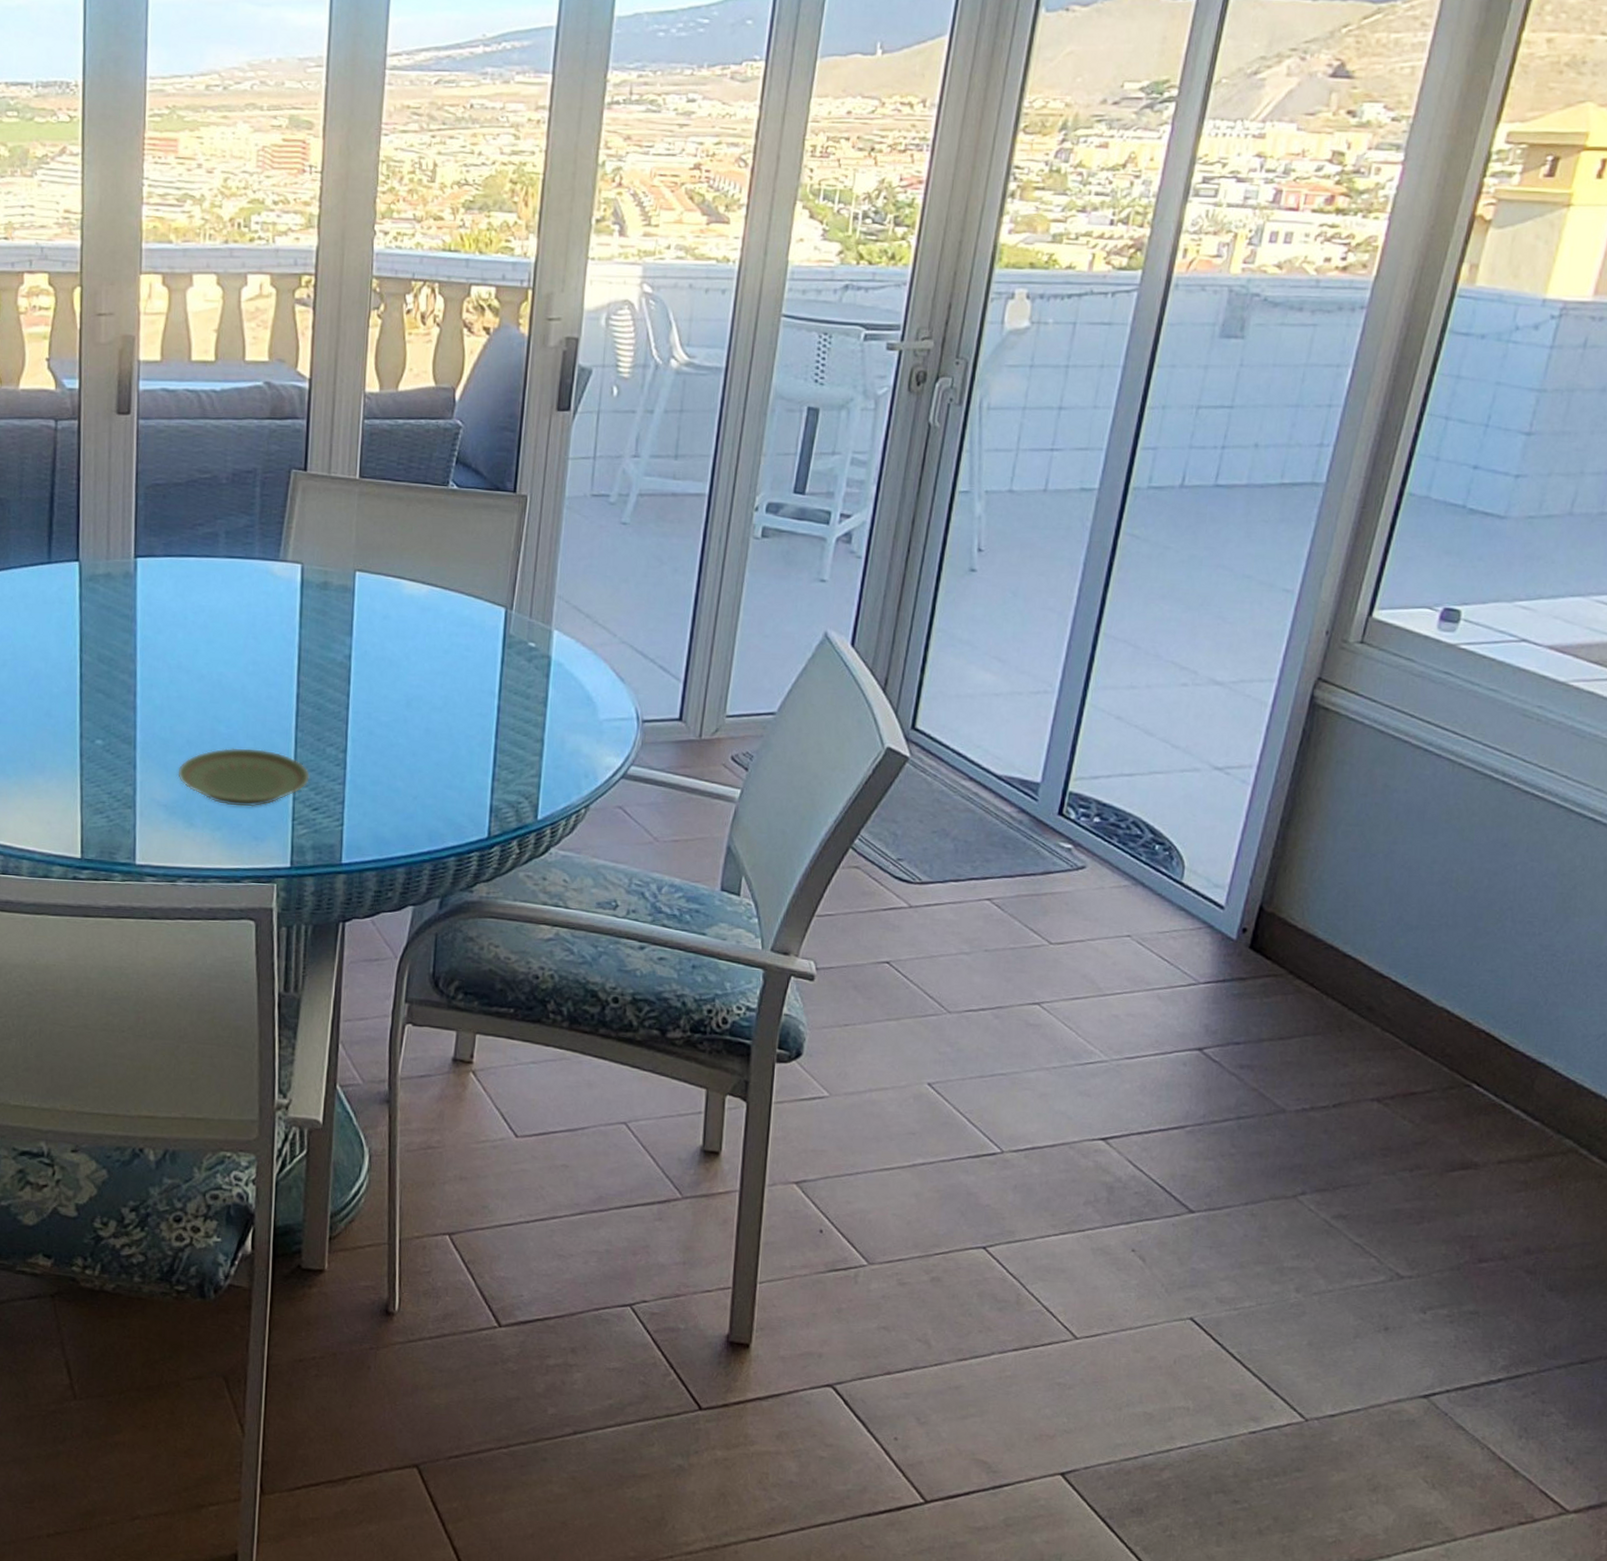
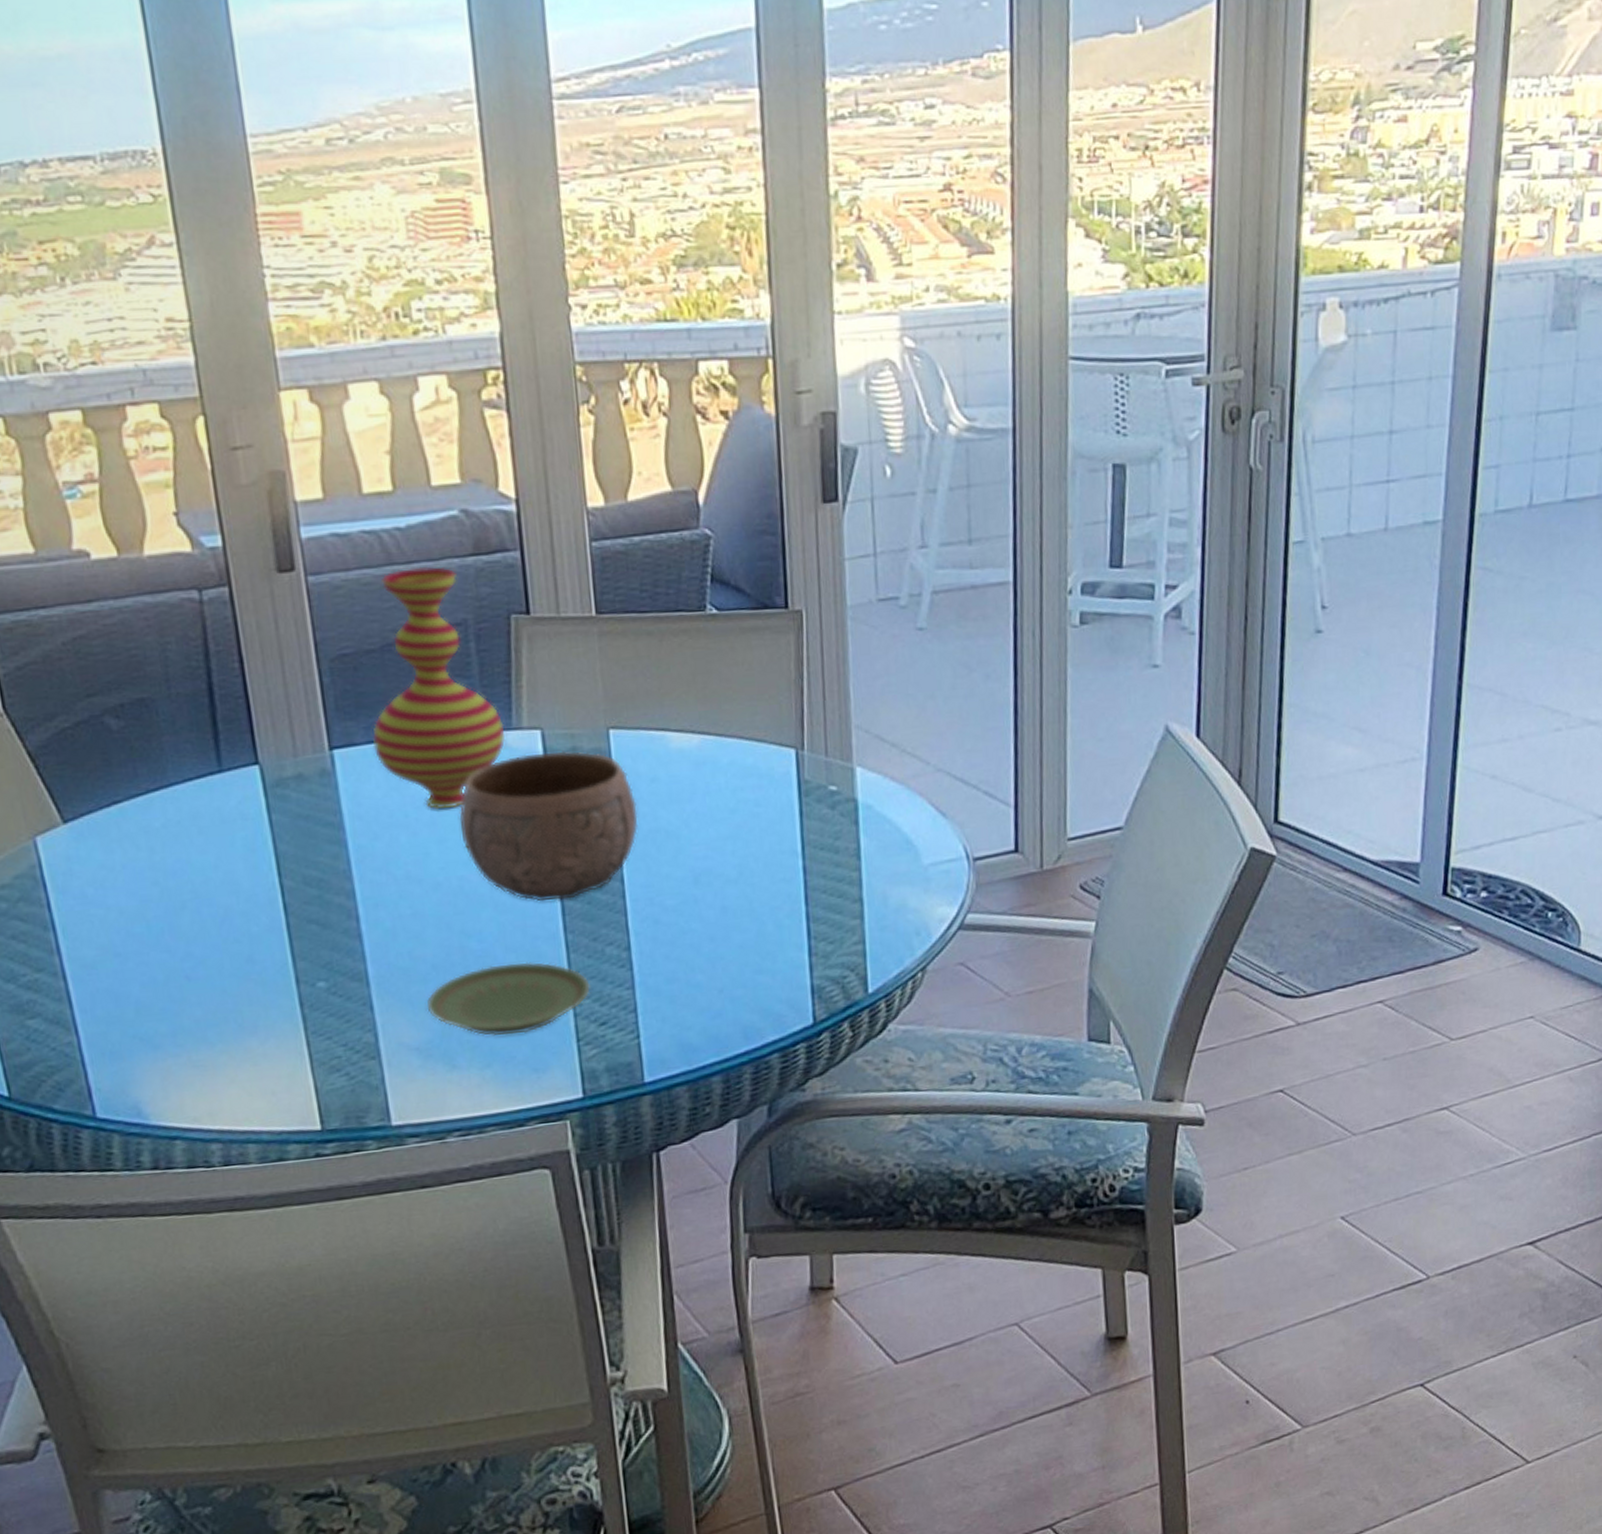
vase: none [169,423,273,618] -> present [373,567,506,810]
bowl: none [226,582,369,704] -> present [459,751,639,902]

